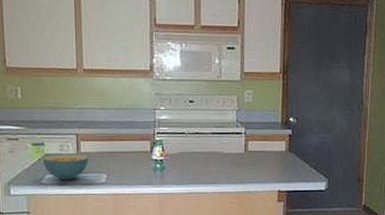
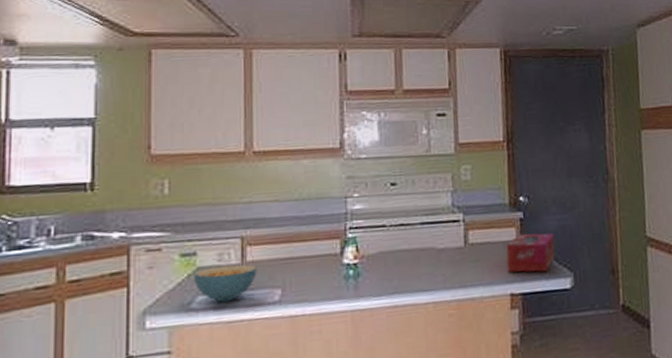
tissue box: none [277,146,315,176] -> present [506,233,555,273]

